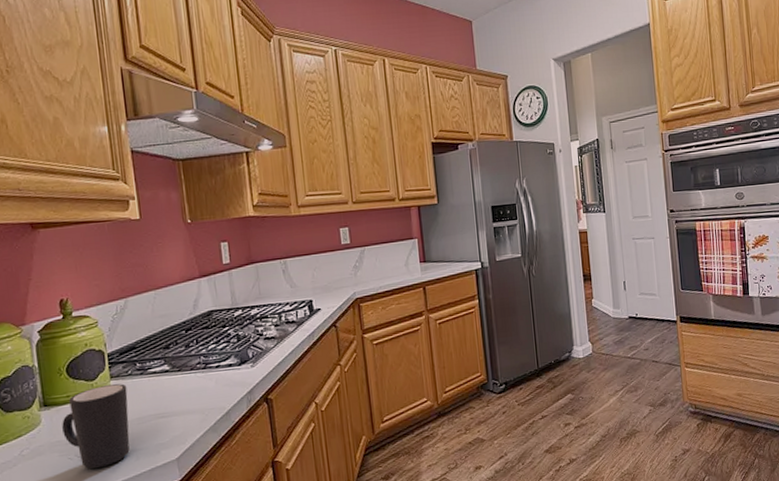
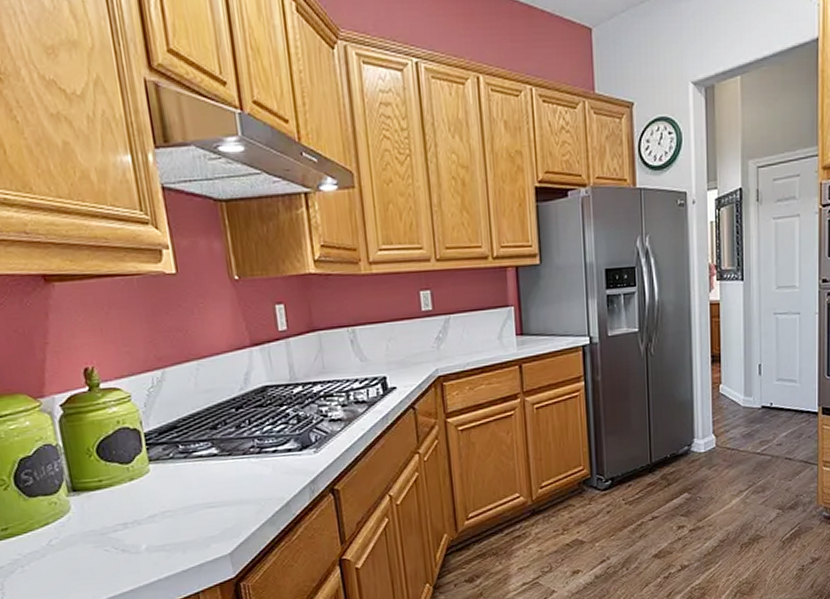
mug: present [62,383,130,469] -> none [95,468,175,563]

